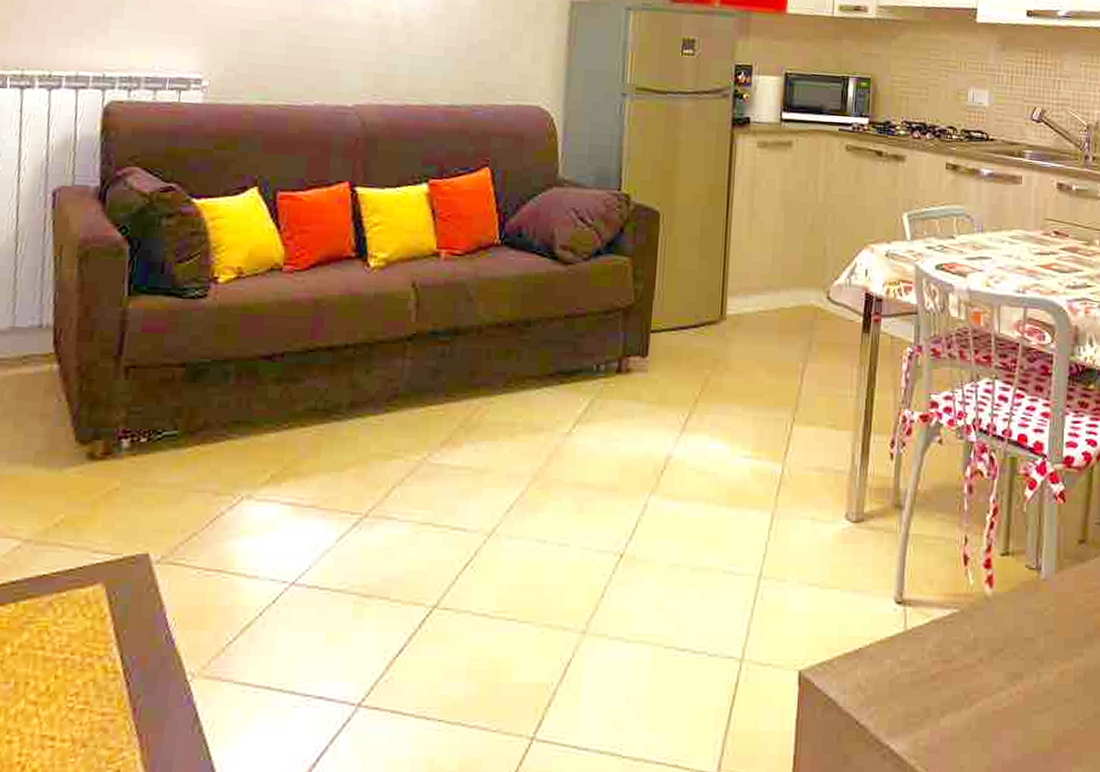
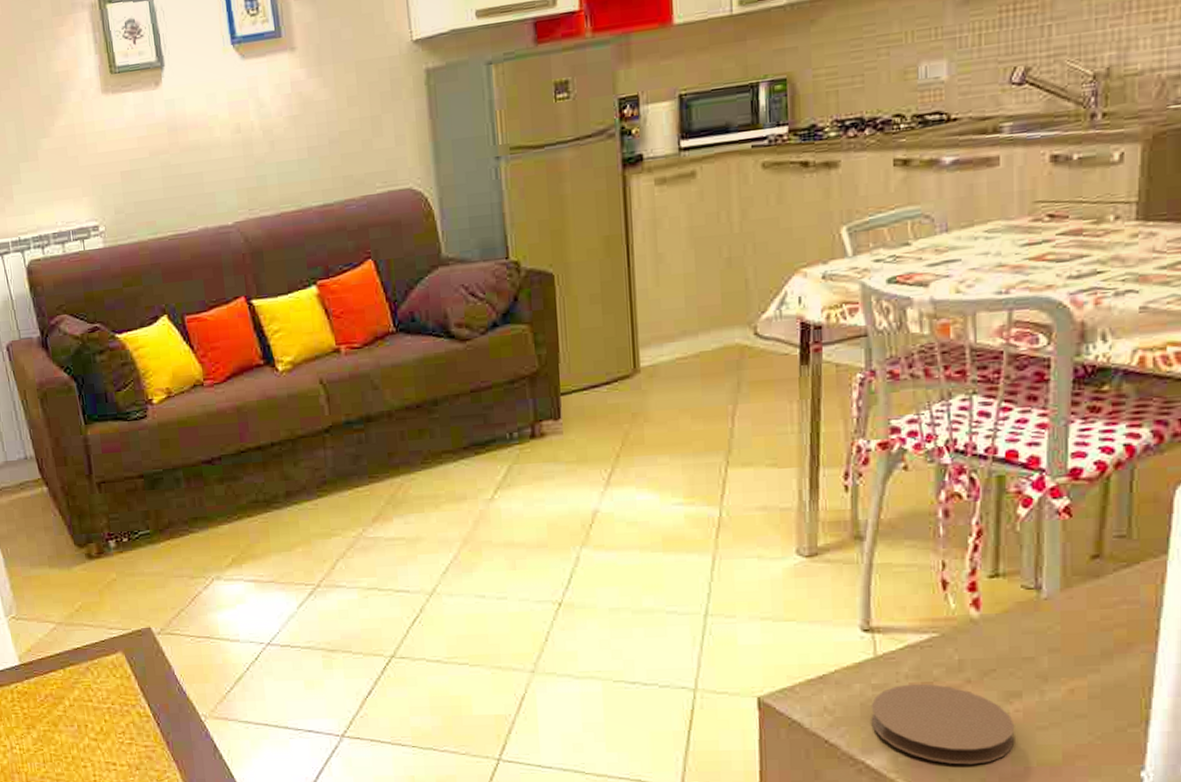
coaster: none [898,661,1016,750] -> present [871,683,1015,765]

